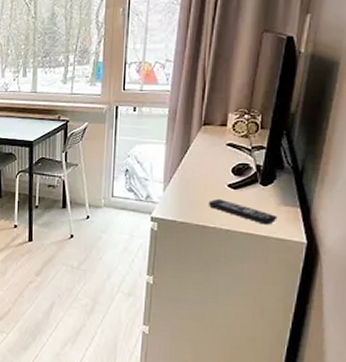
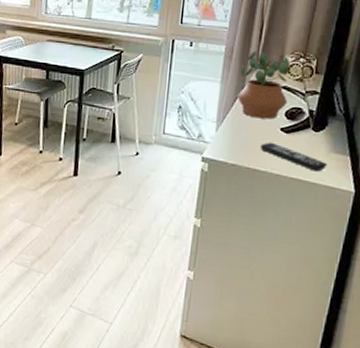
potted plant: none [183,111,235,177] -> present [237,51,291,119]

